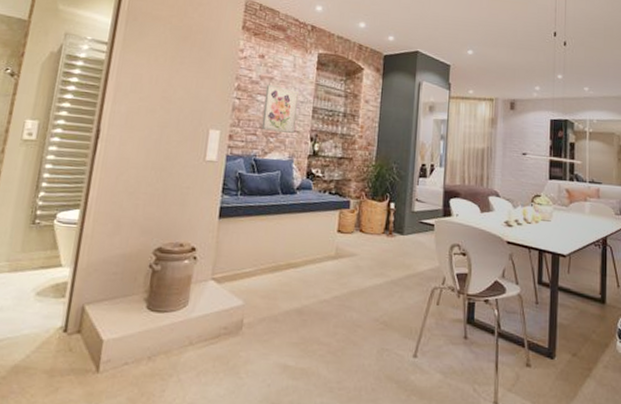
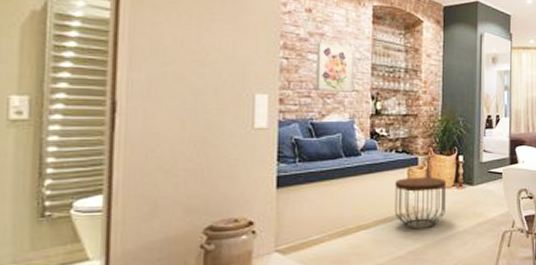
side table: none [323,220,376,275] -> present [395,176,446,230]

